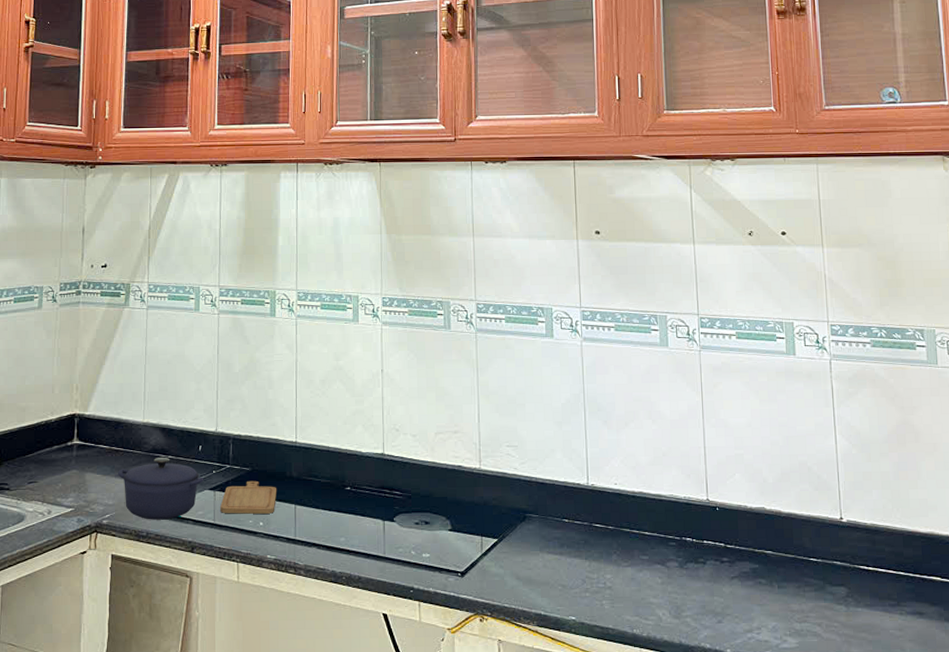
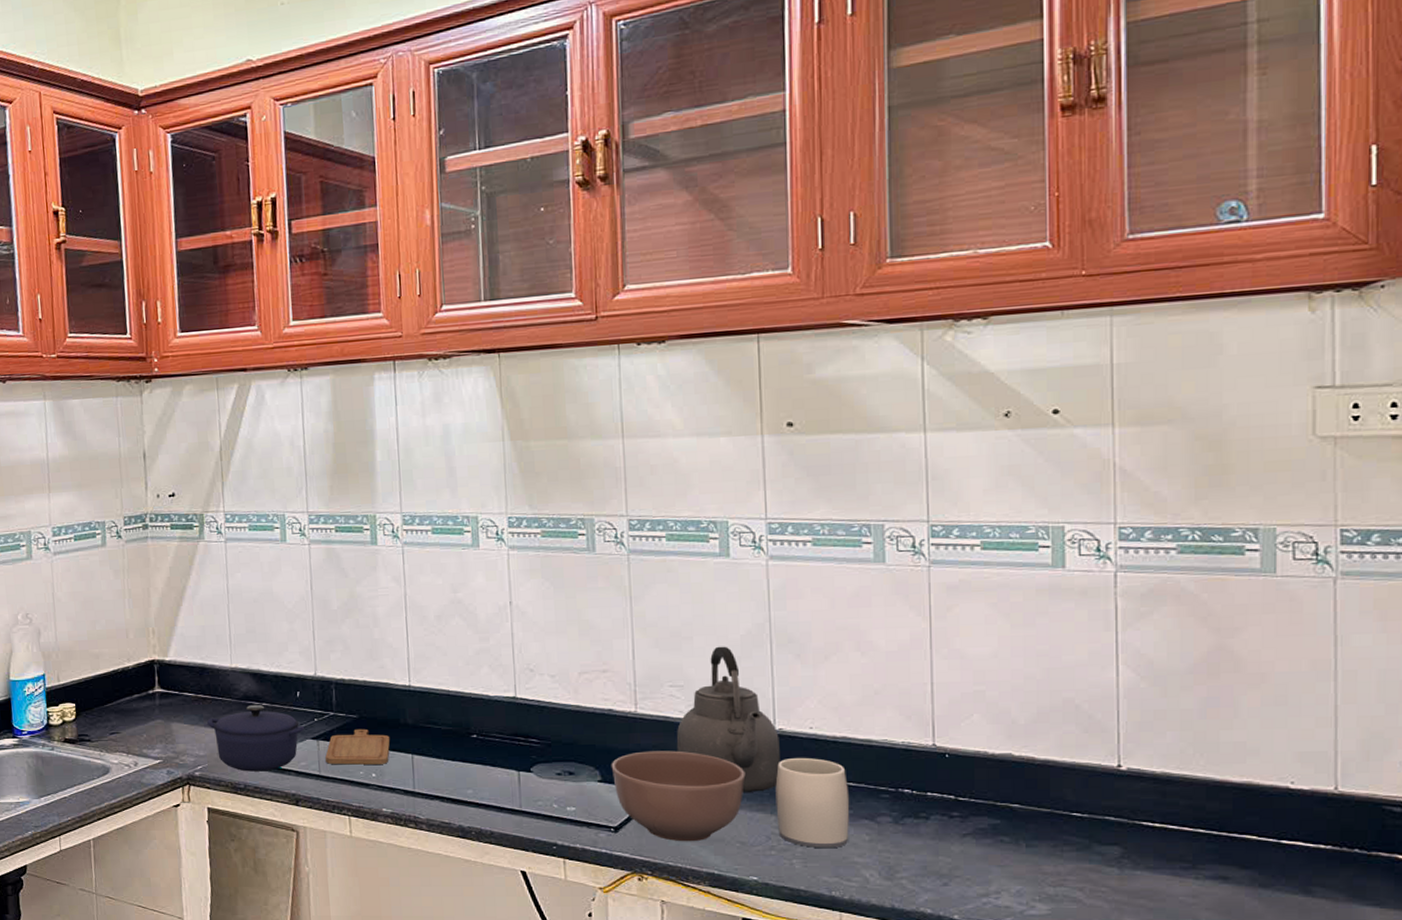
bowl: none [459,503,566,585] -> present [611,750,746,842]
kettle: none [511,412,592,540] -> present [676,646,780,792]
mug: none [589,509,646,591] -> present [775,757,850,849]

